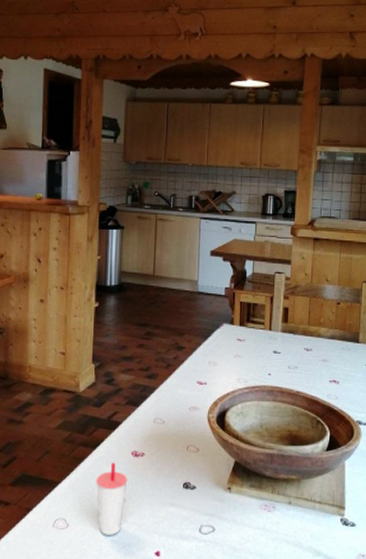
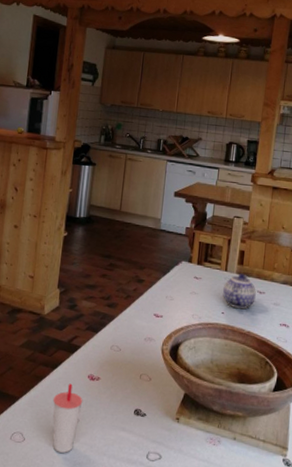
teapot: none [268,331,303,369] -> present [223,273,256,310]

